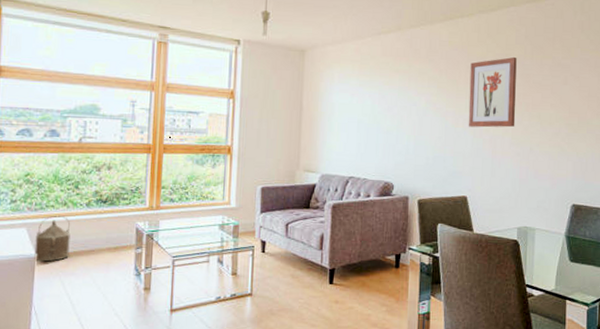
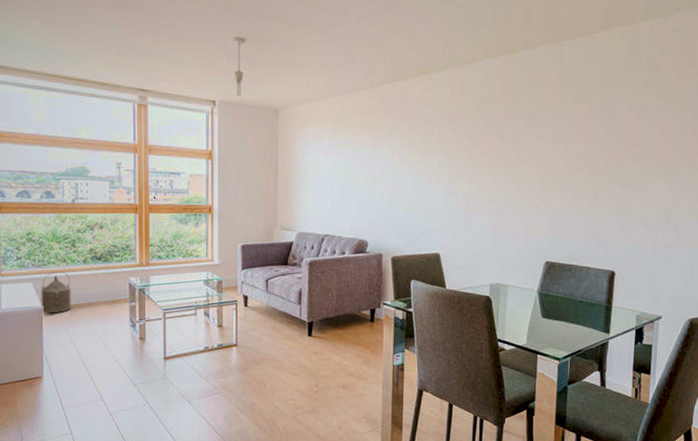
wall art: present [468,56,517,128] -> none [441,111,491,185]

